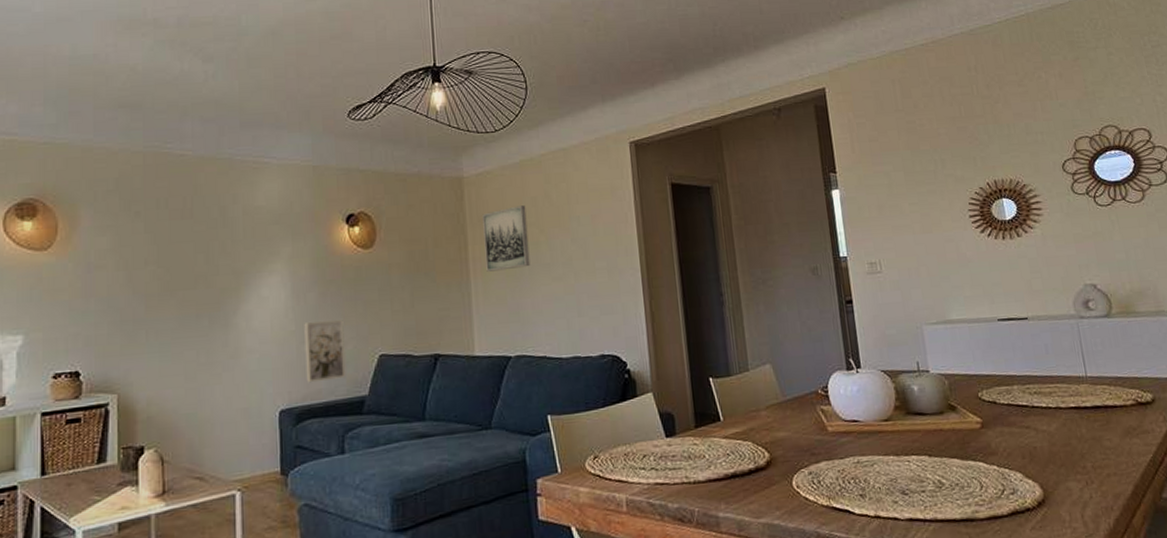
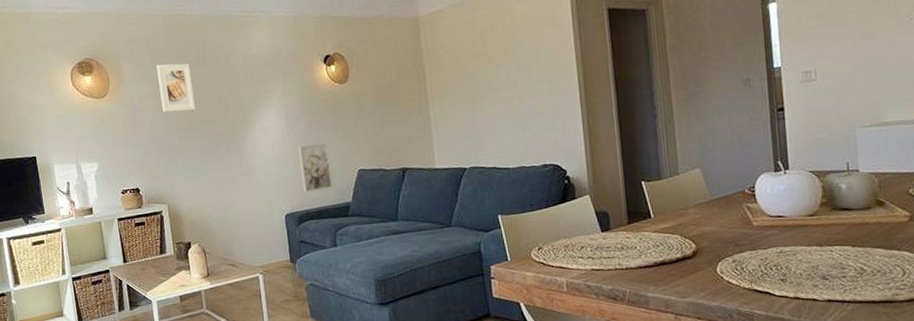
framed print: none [127,211,173,273] -> present [156,63,195,113]
wall art: present [482,205,530,272] -> none [437,38,480,98]

